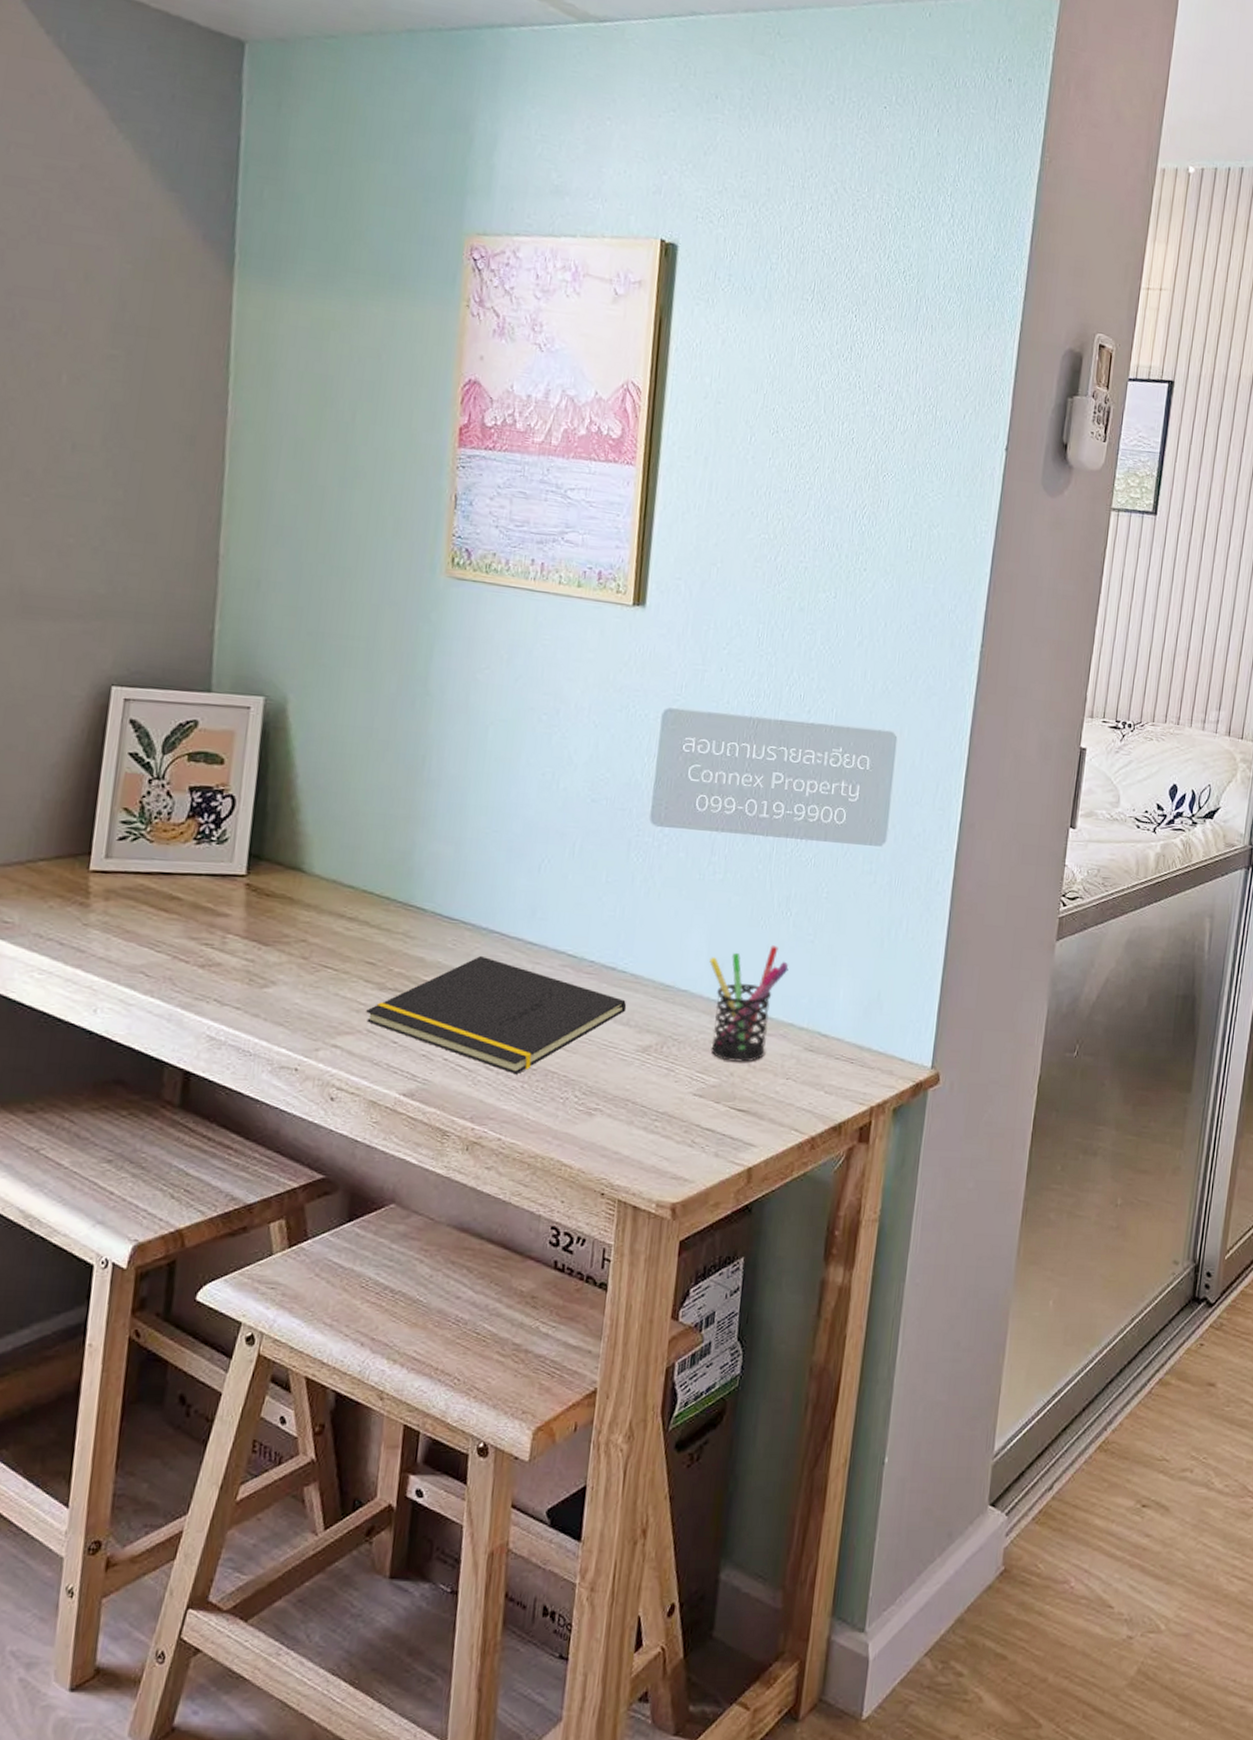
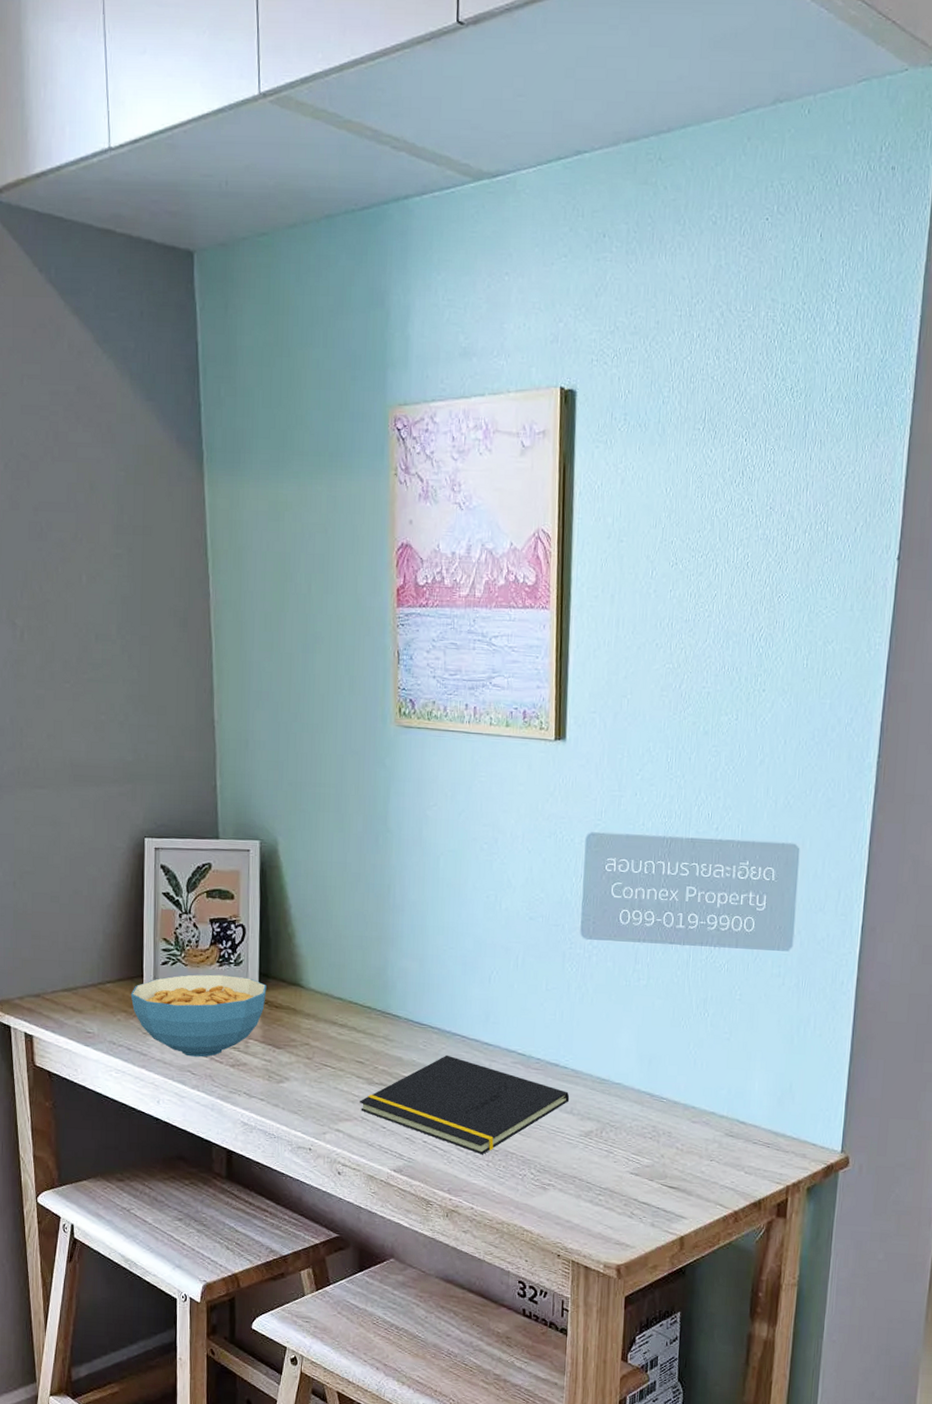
cereal bowl: none [70,853,257,956] -> present [130,974,267,1058]
pen holder: present [709,945,789,1062] -> none [638,1043,708,1146]

